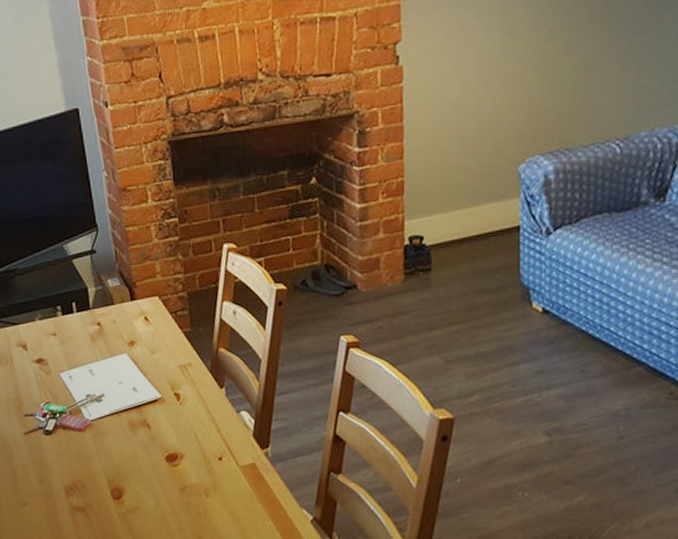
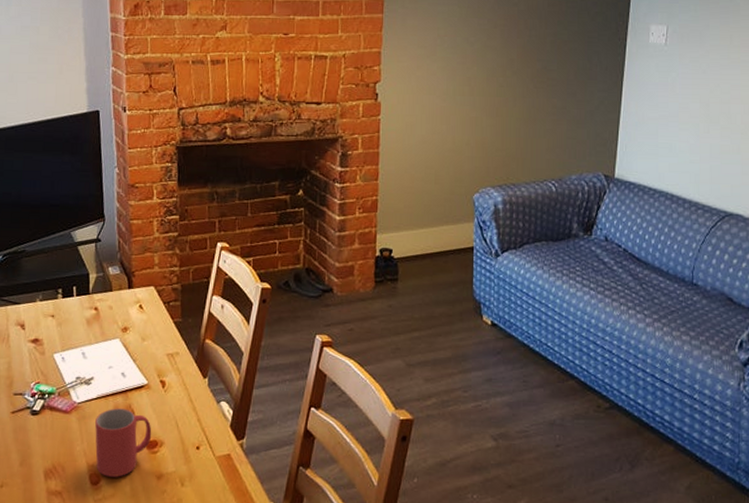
mug: none [111,423,171,491] -> present [95,408,152,477]

